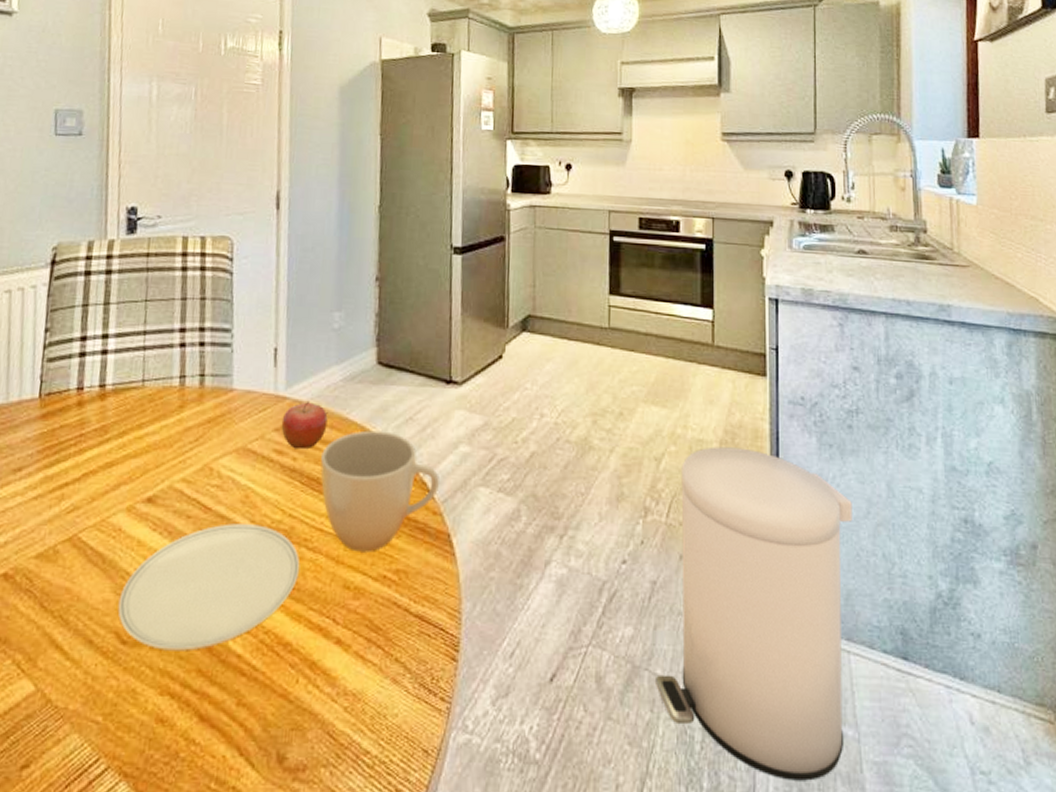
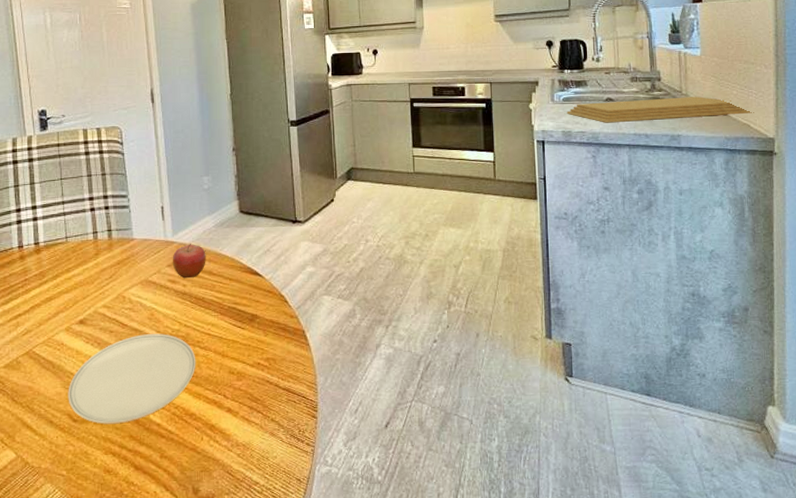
cup: present [320,430,439,553] -> none [204,261,293,348]
pedal bin: present [654,446,852,781] -> none [462,253,606,483]
cutting board: none [807,254,1044,285] -> present [566,97,754,123]

